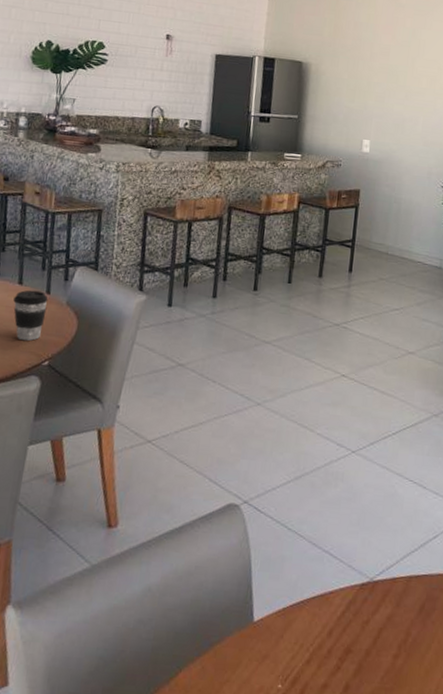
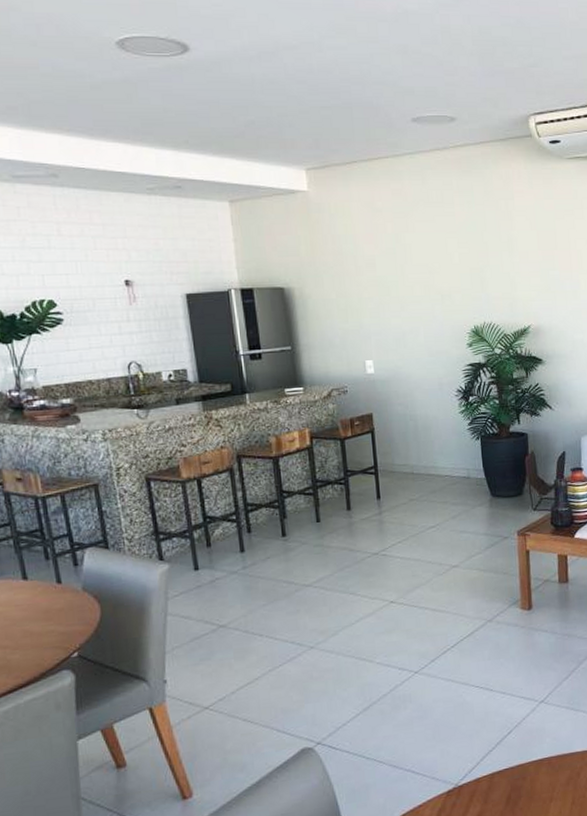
coffee cup: present [13,290,48,341] -> none [21,582,63,637]

